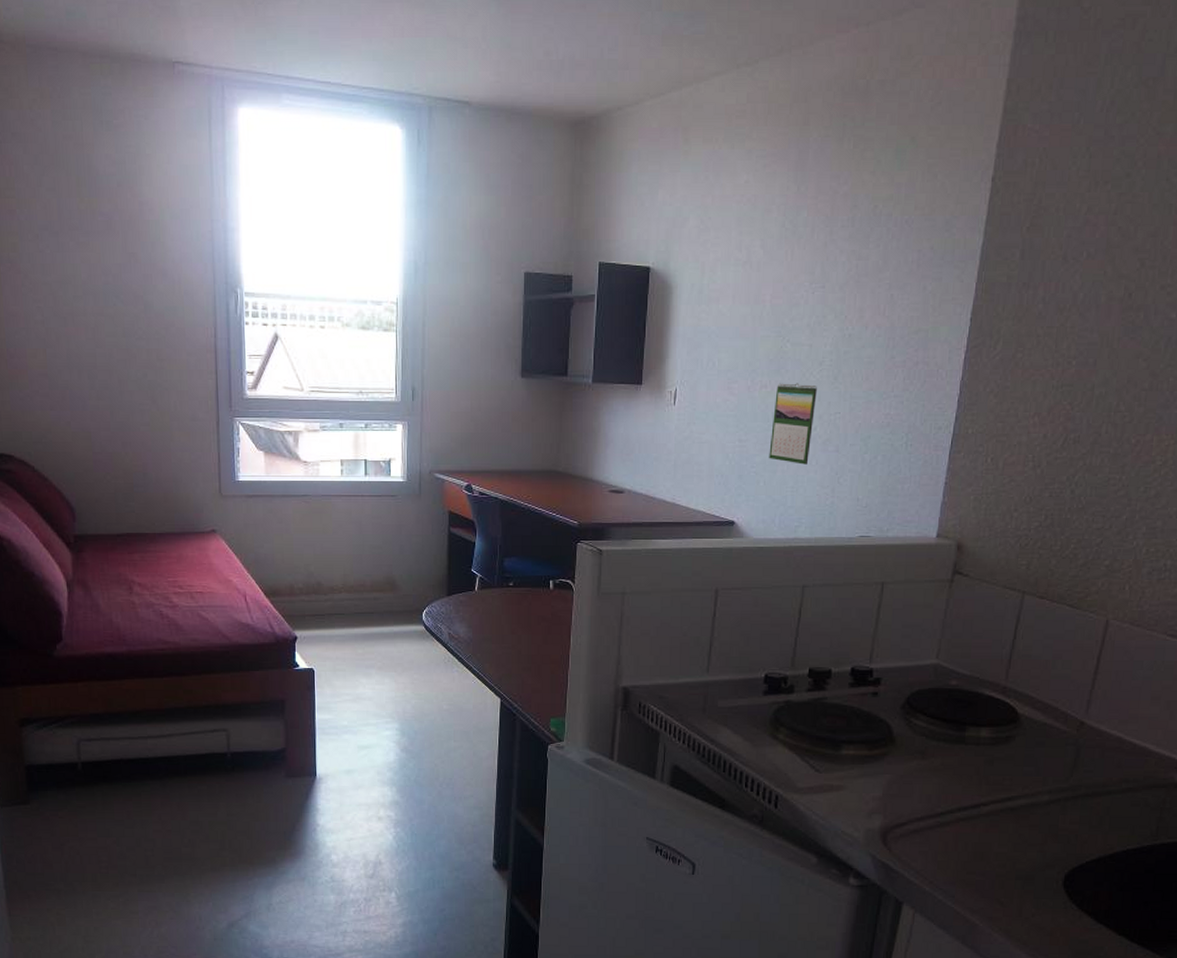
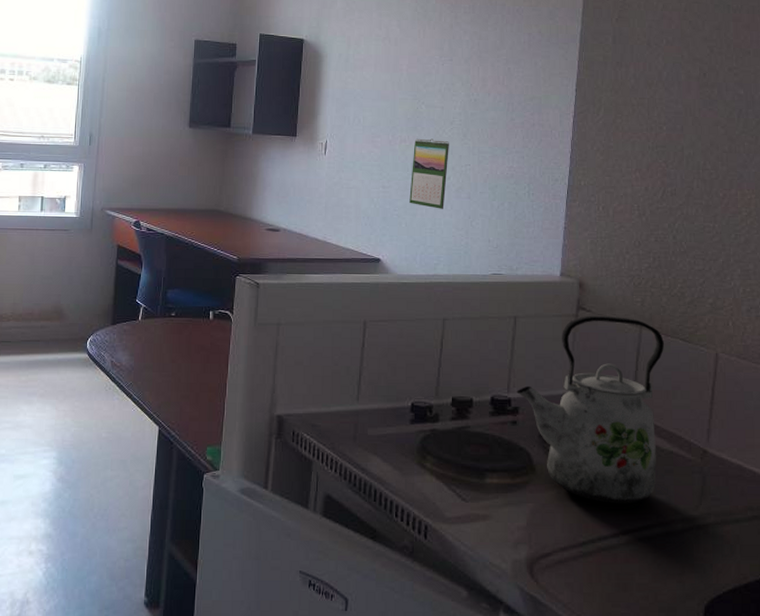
kettle: none [879,580,1048,776] -> present [516,315,664,504]

